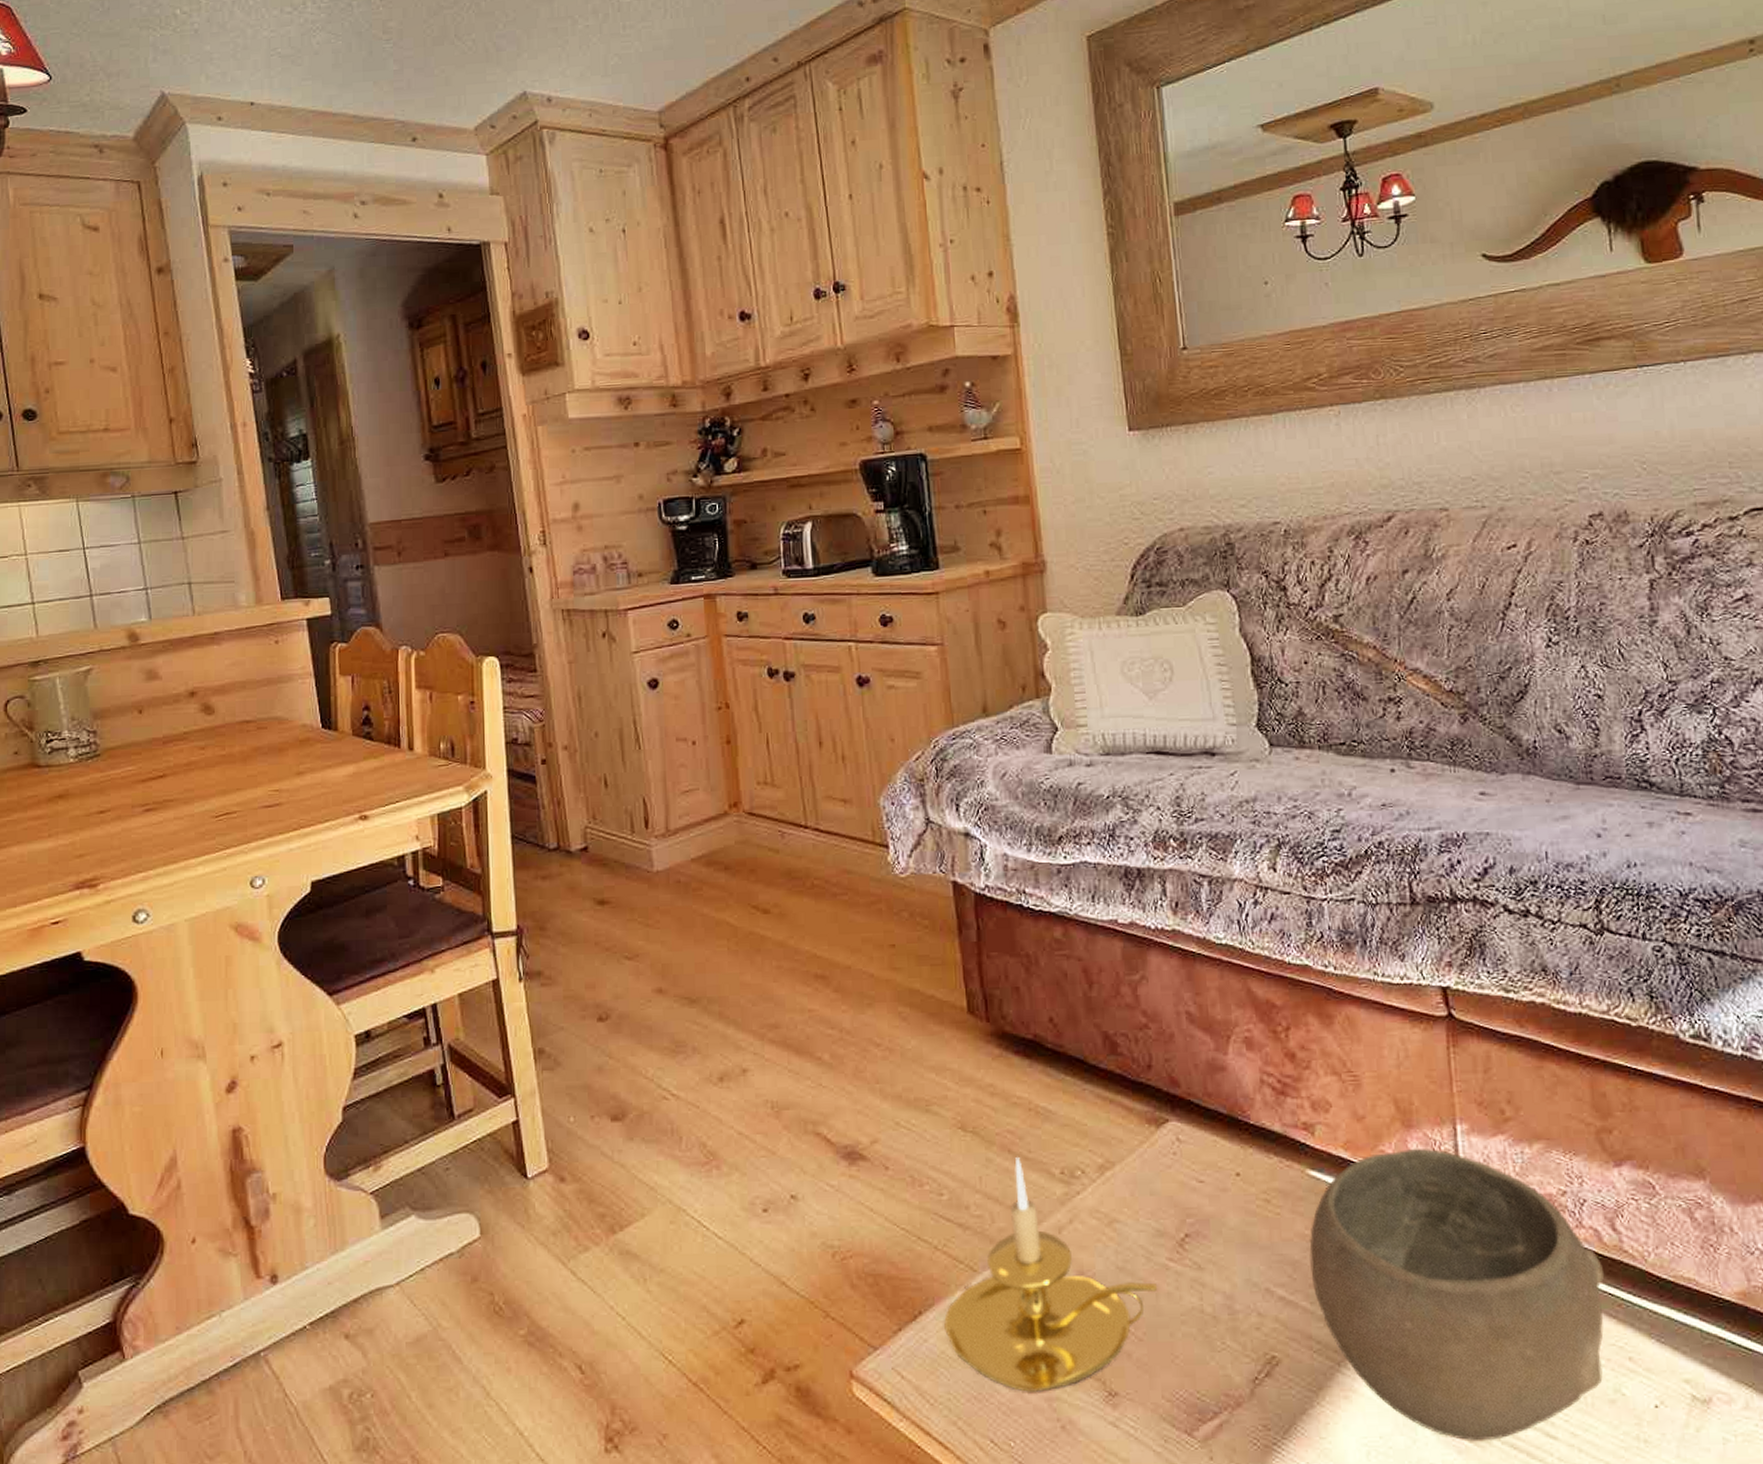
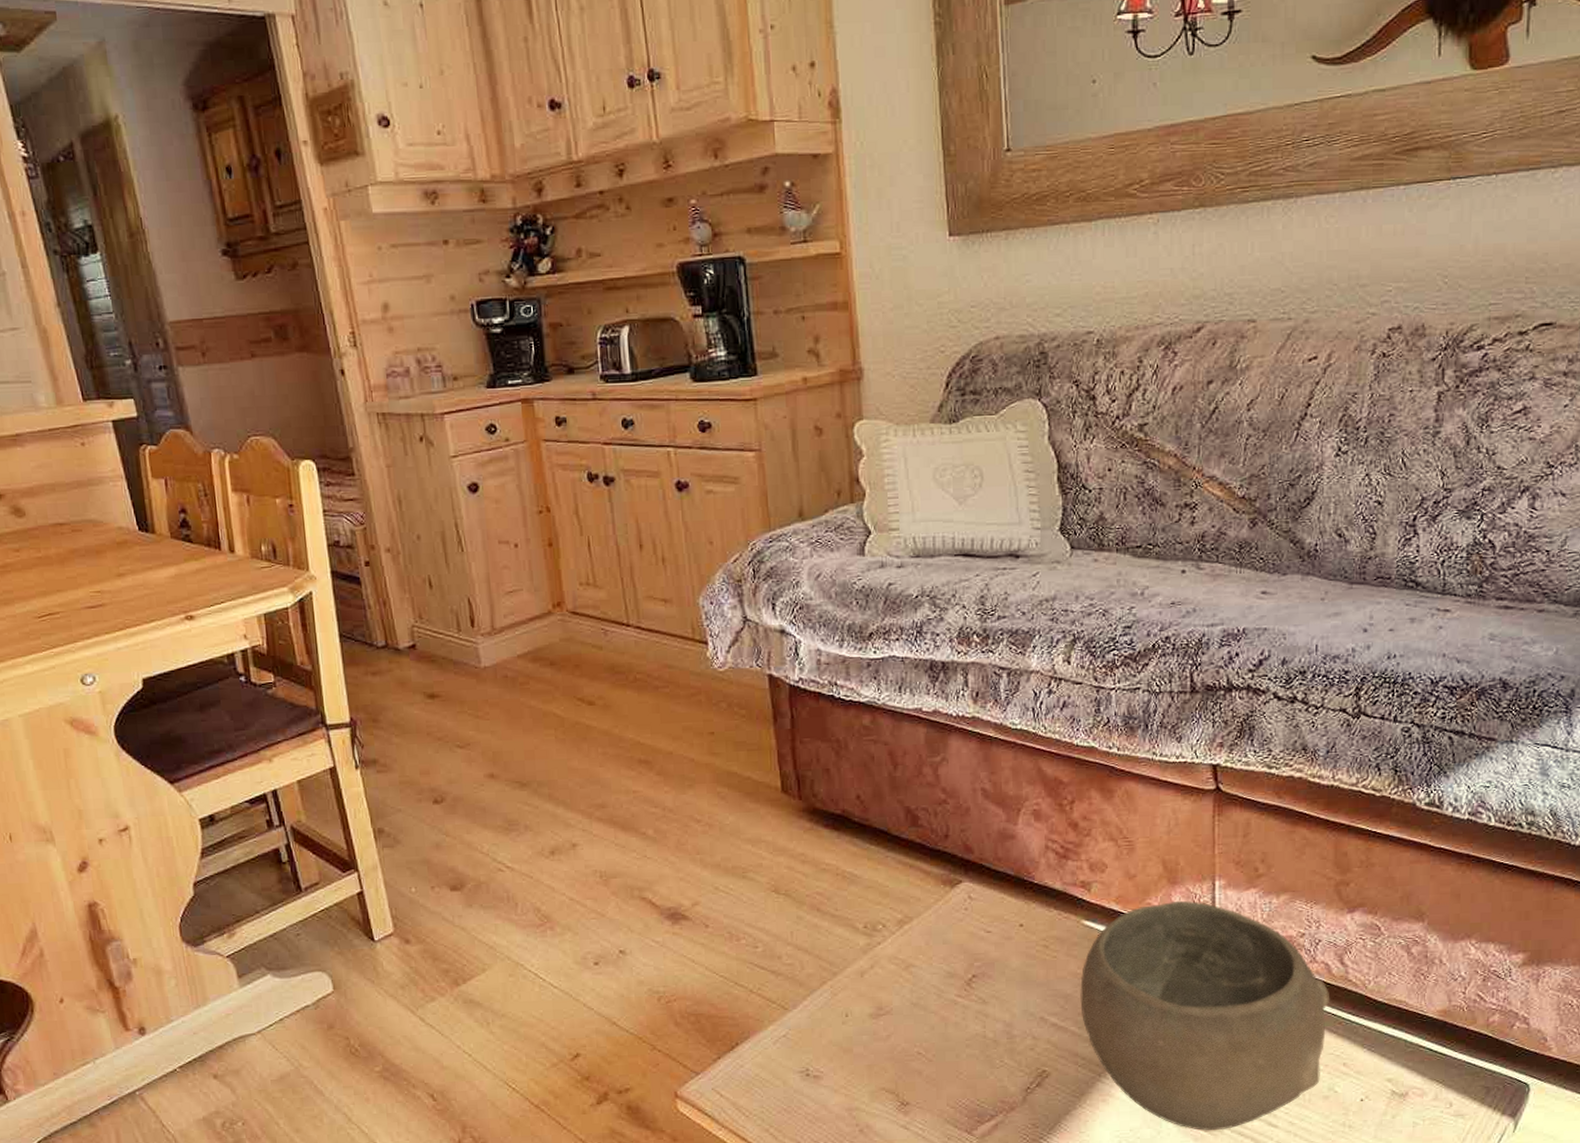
candle holder: present [944,1157,1157,1394] -> none [758,915,946,1105]

